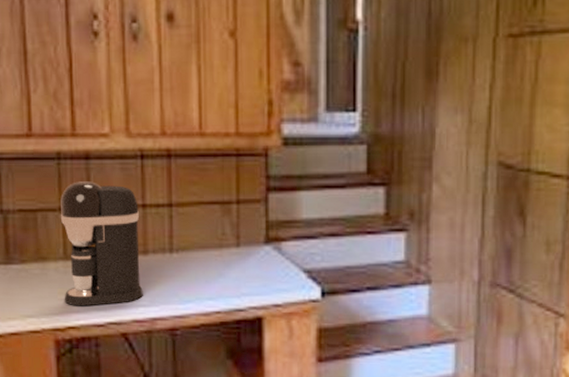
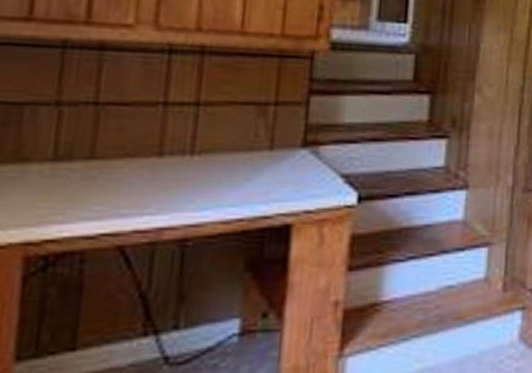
coffee maker: present [60,182,143,307] -> none [45,74,159,216]

